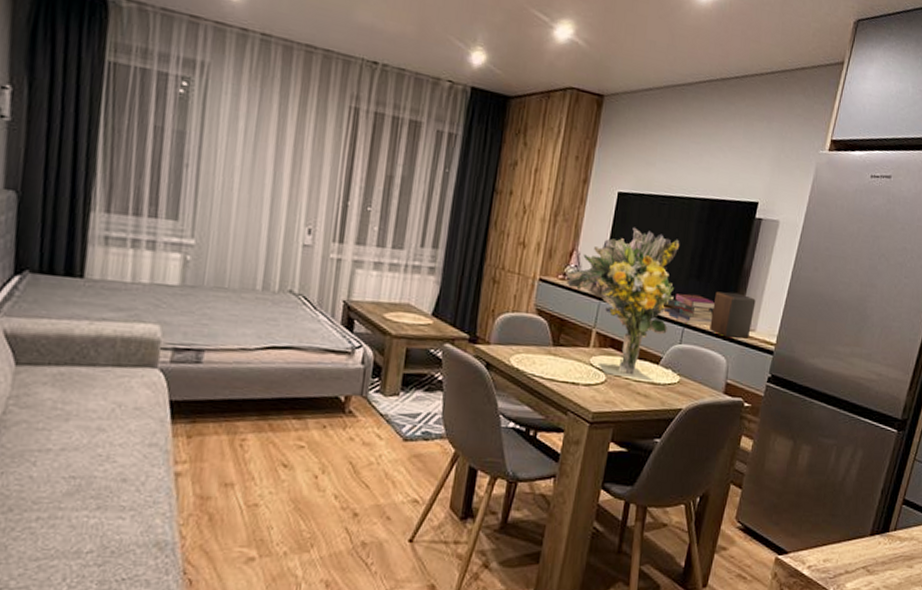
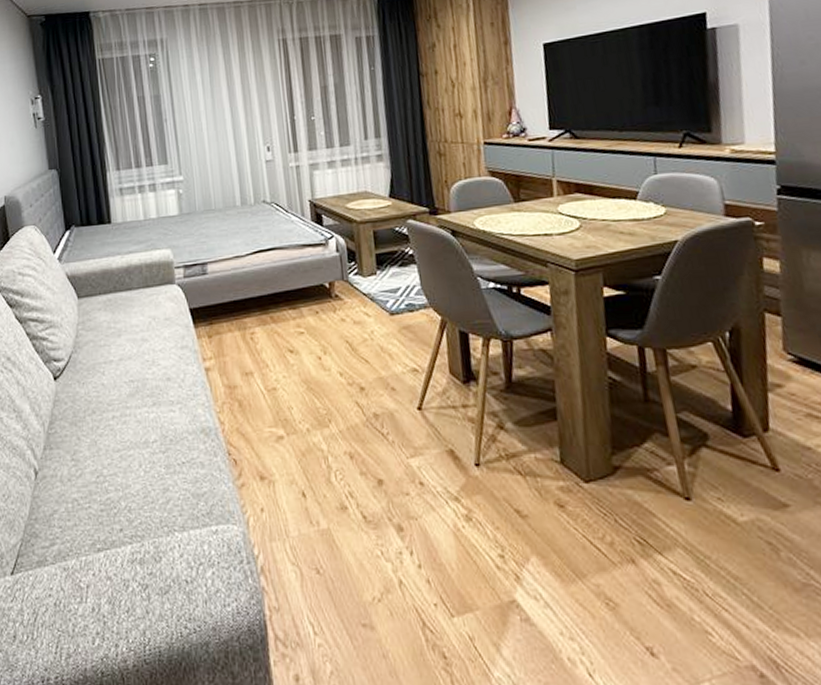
bouquet: present [566,227,680,382] -> none [511,71,636,220]
books: present [665,293,715,326] -> none [627,120,687,153]
speaker: present [710,291,756,340] -> none [682,108,739,158]

